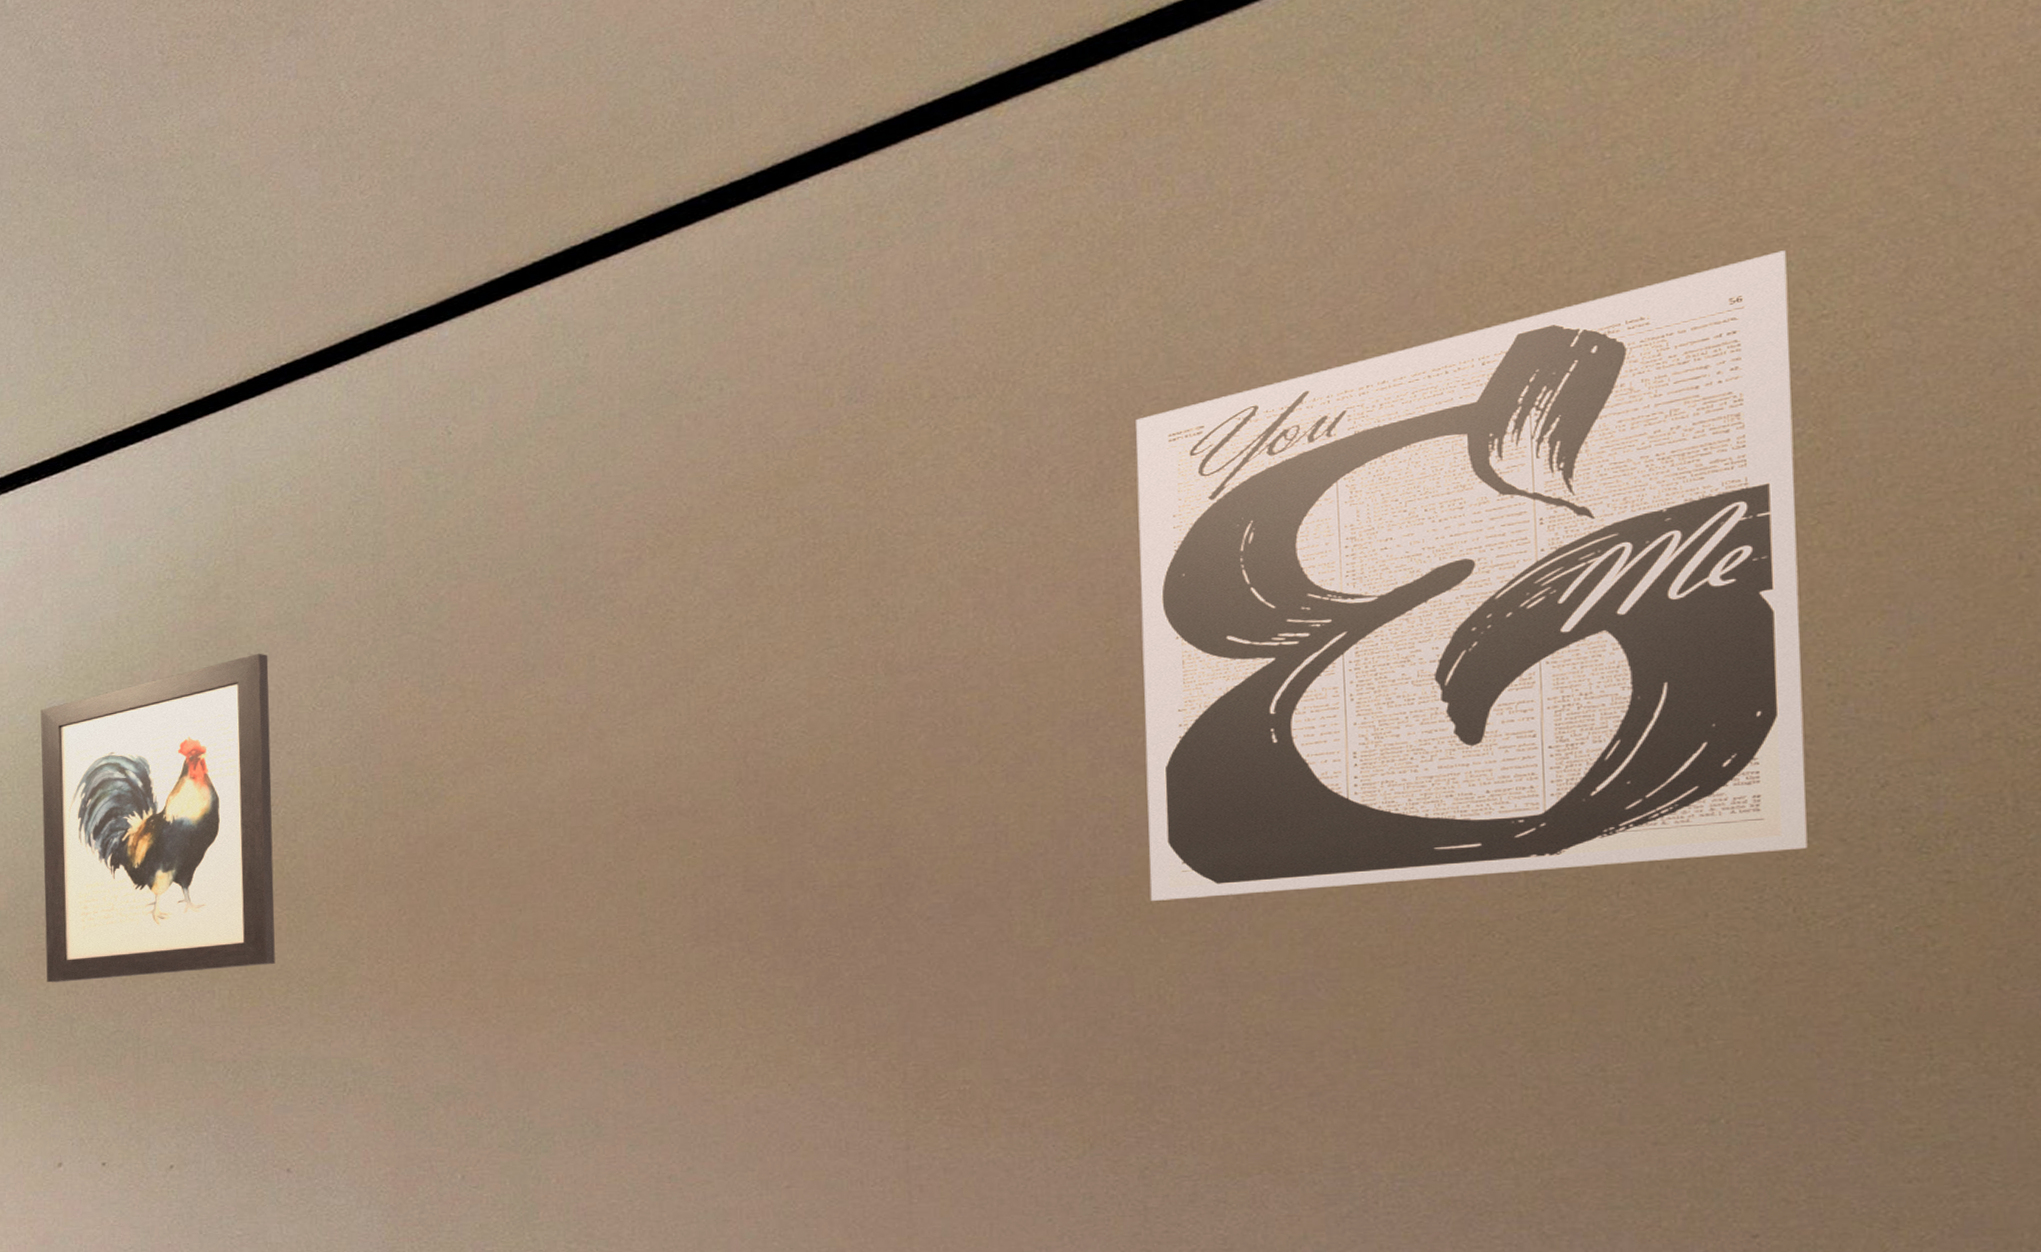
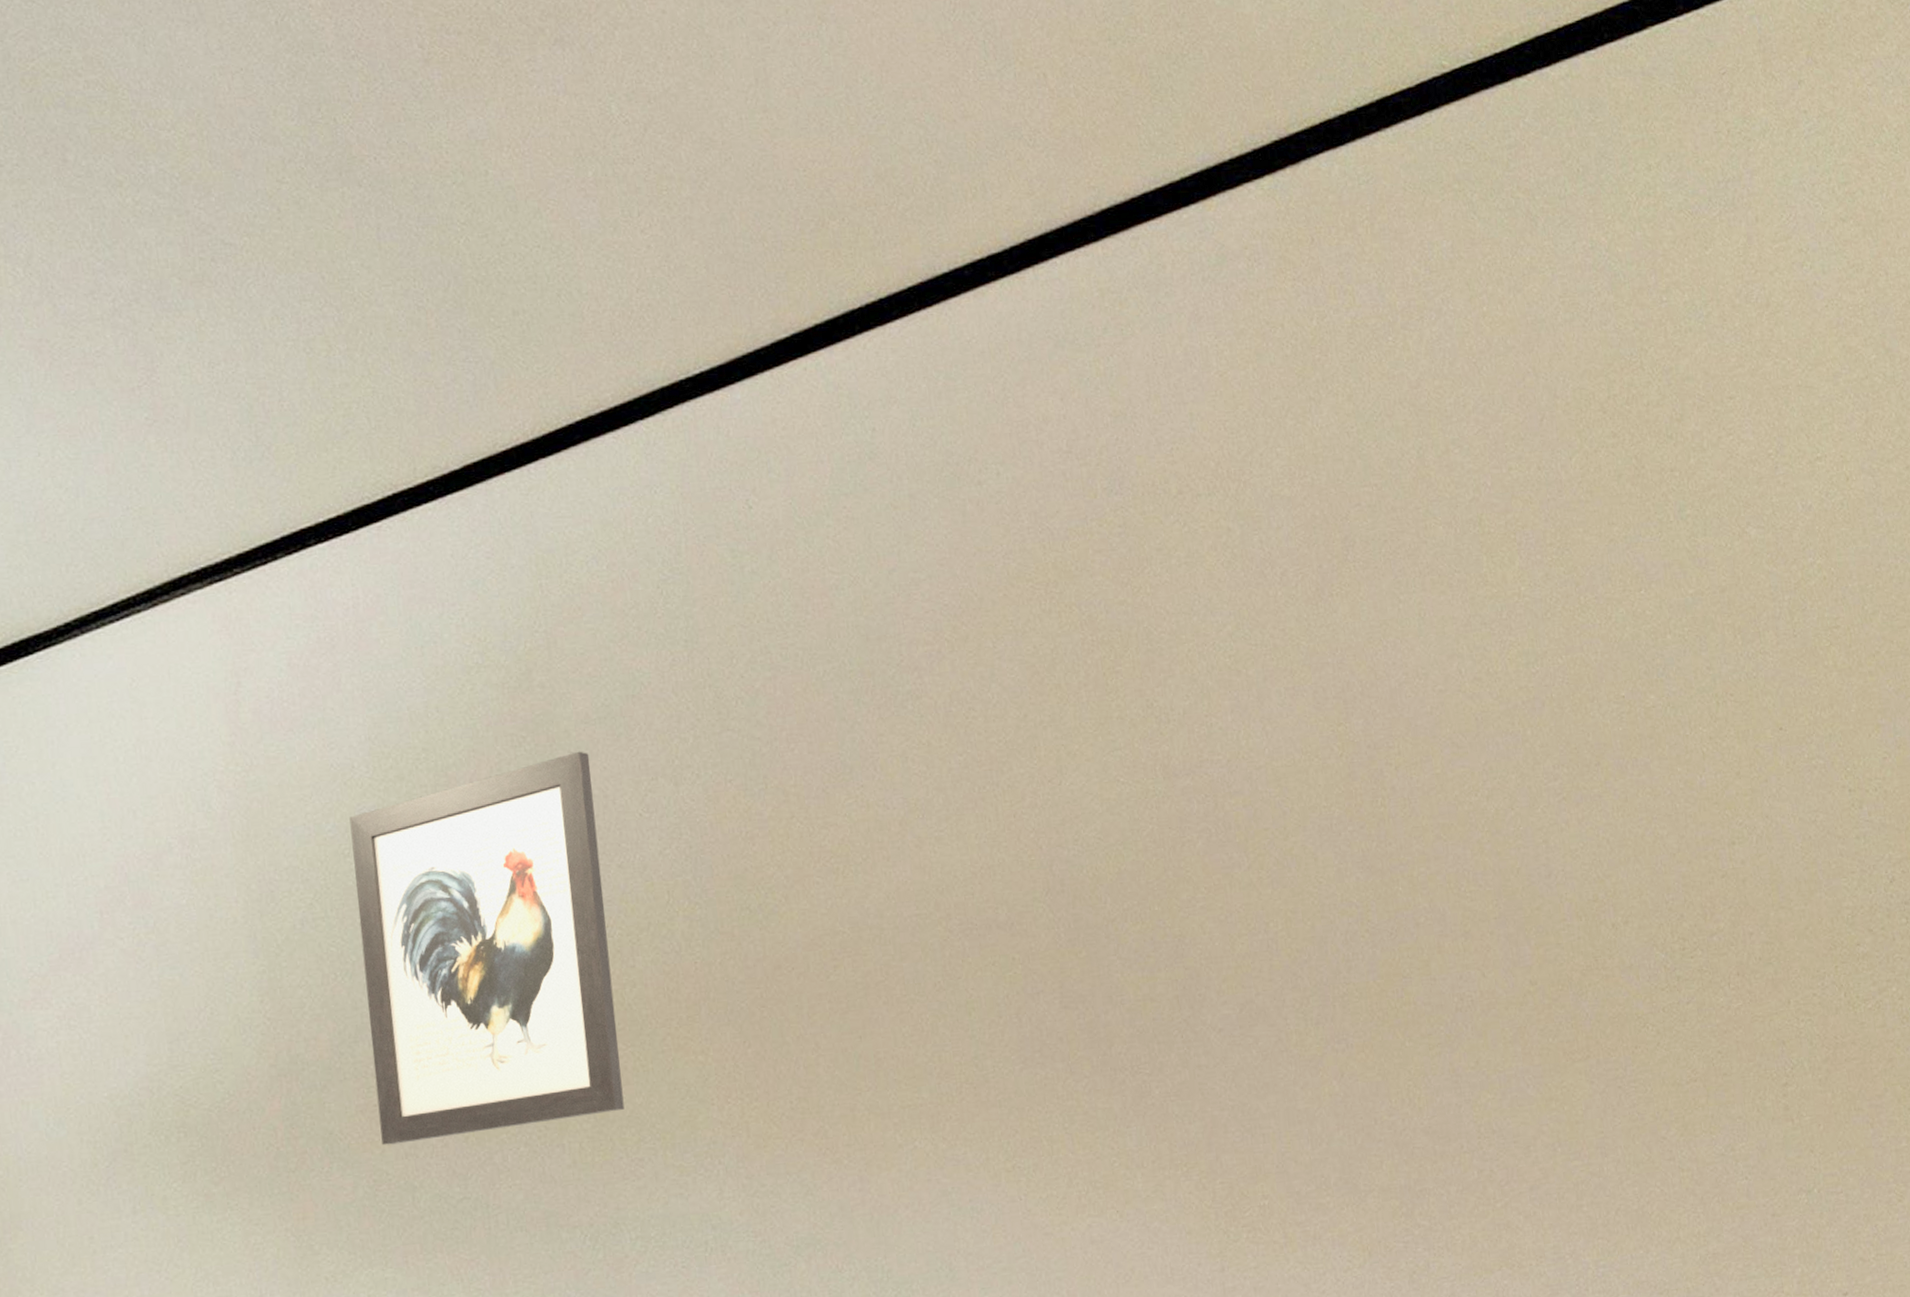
wall art: present [1136,250,1808,901] -> none [1344,397,1849,1005]

